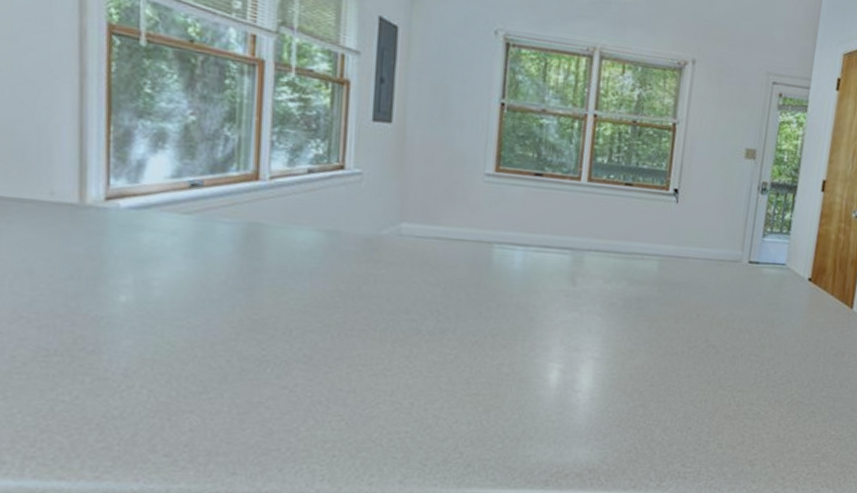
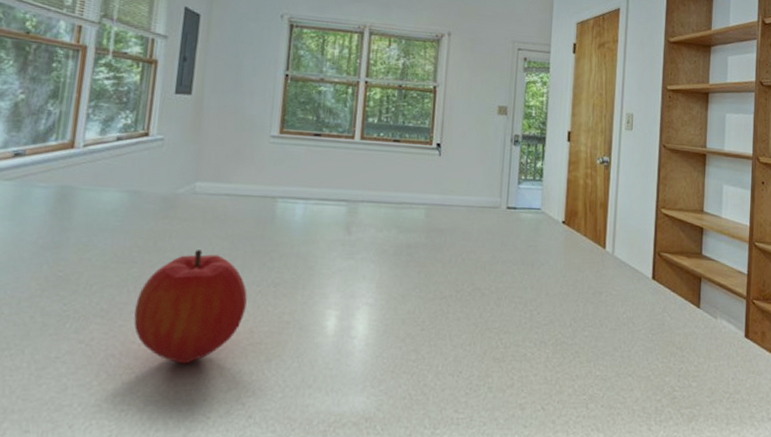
fruit: none [340,296,463,413] -> present [134,250,247,364]

